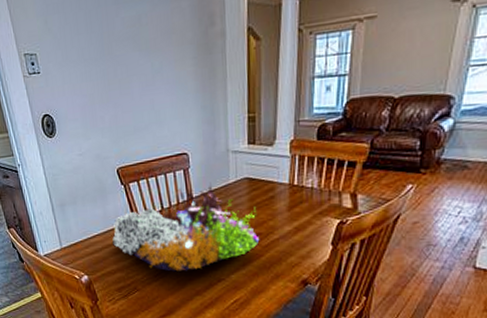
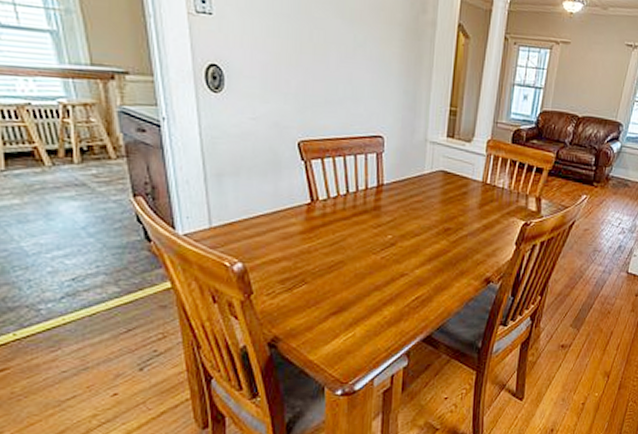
flower arrangement: present [112,182,260,272] -> none [281,170,449,264]

